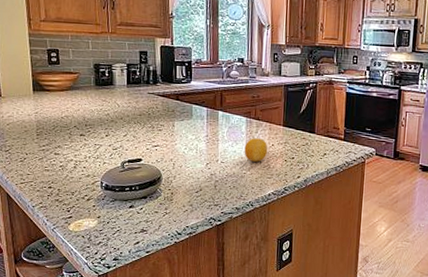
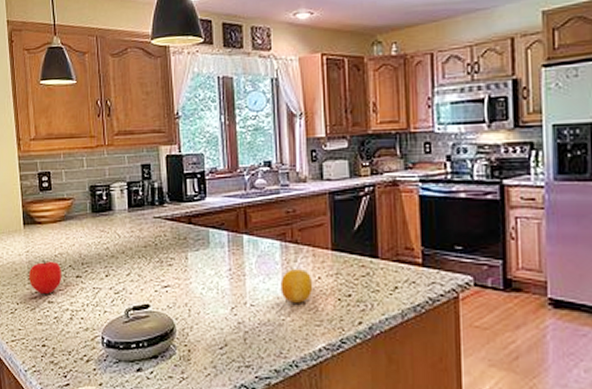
fruit: none [37,120,68,147] -> present [28,259,62,294]

